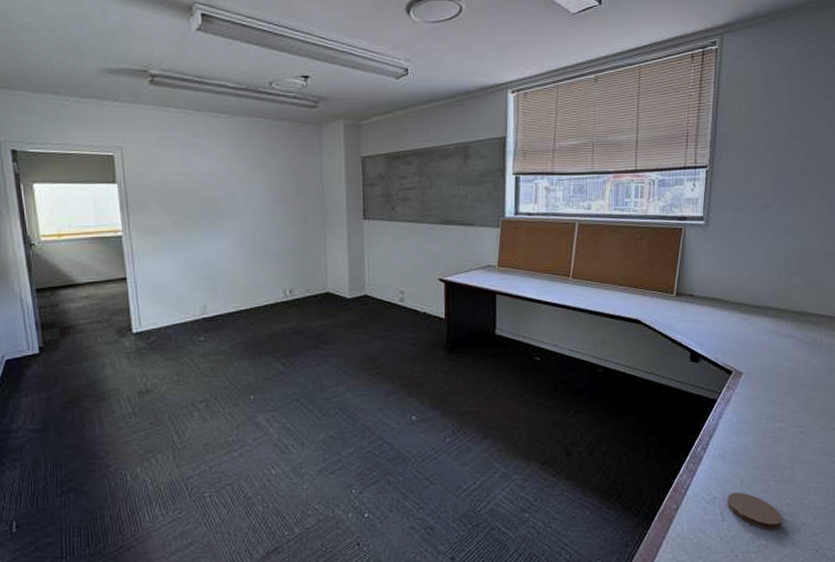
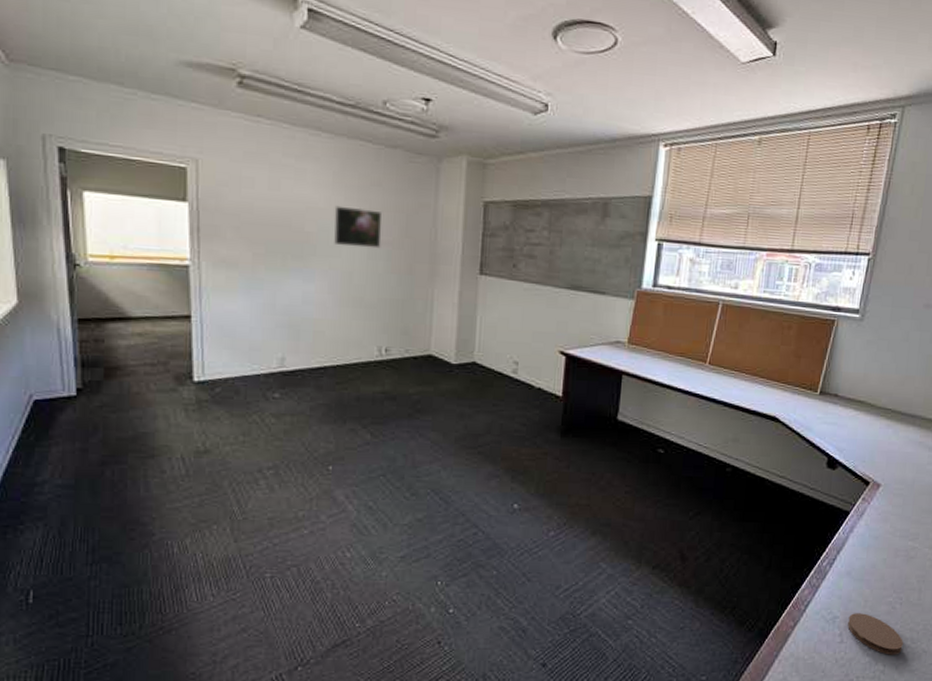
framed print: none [236,173,278,207] -> present [333,205,383,249]

